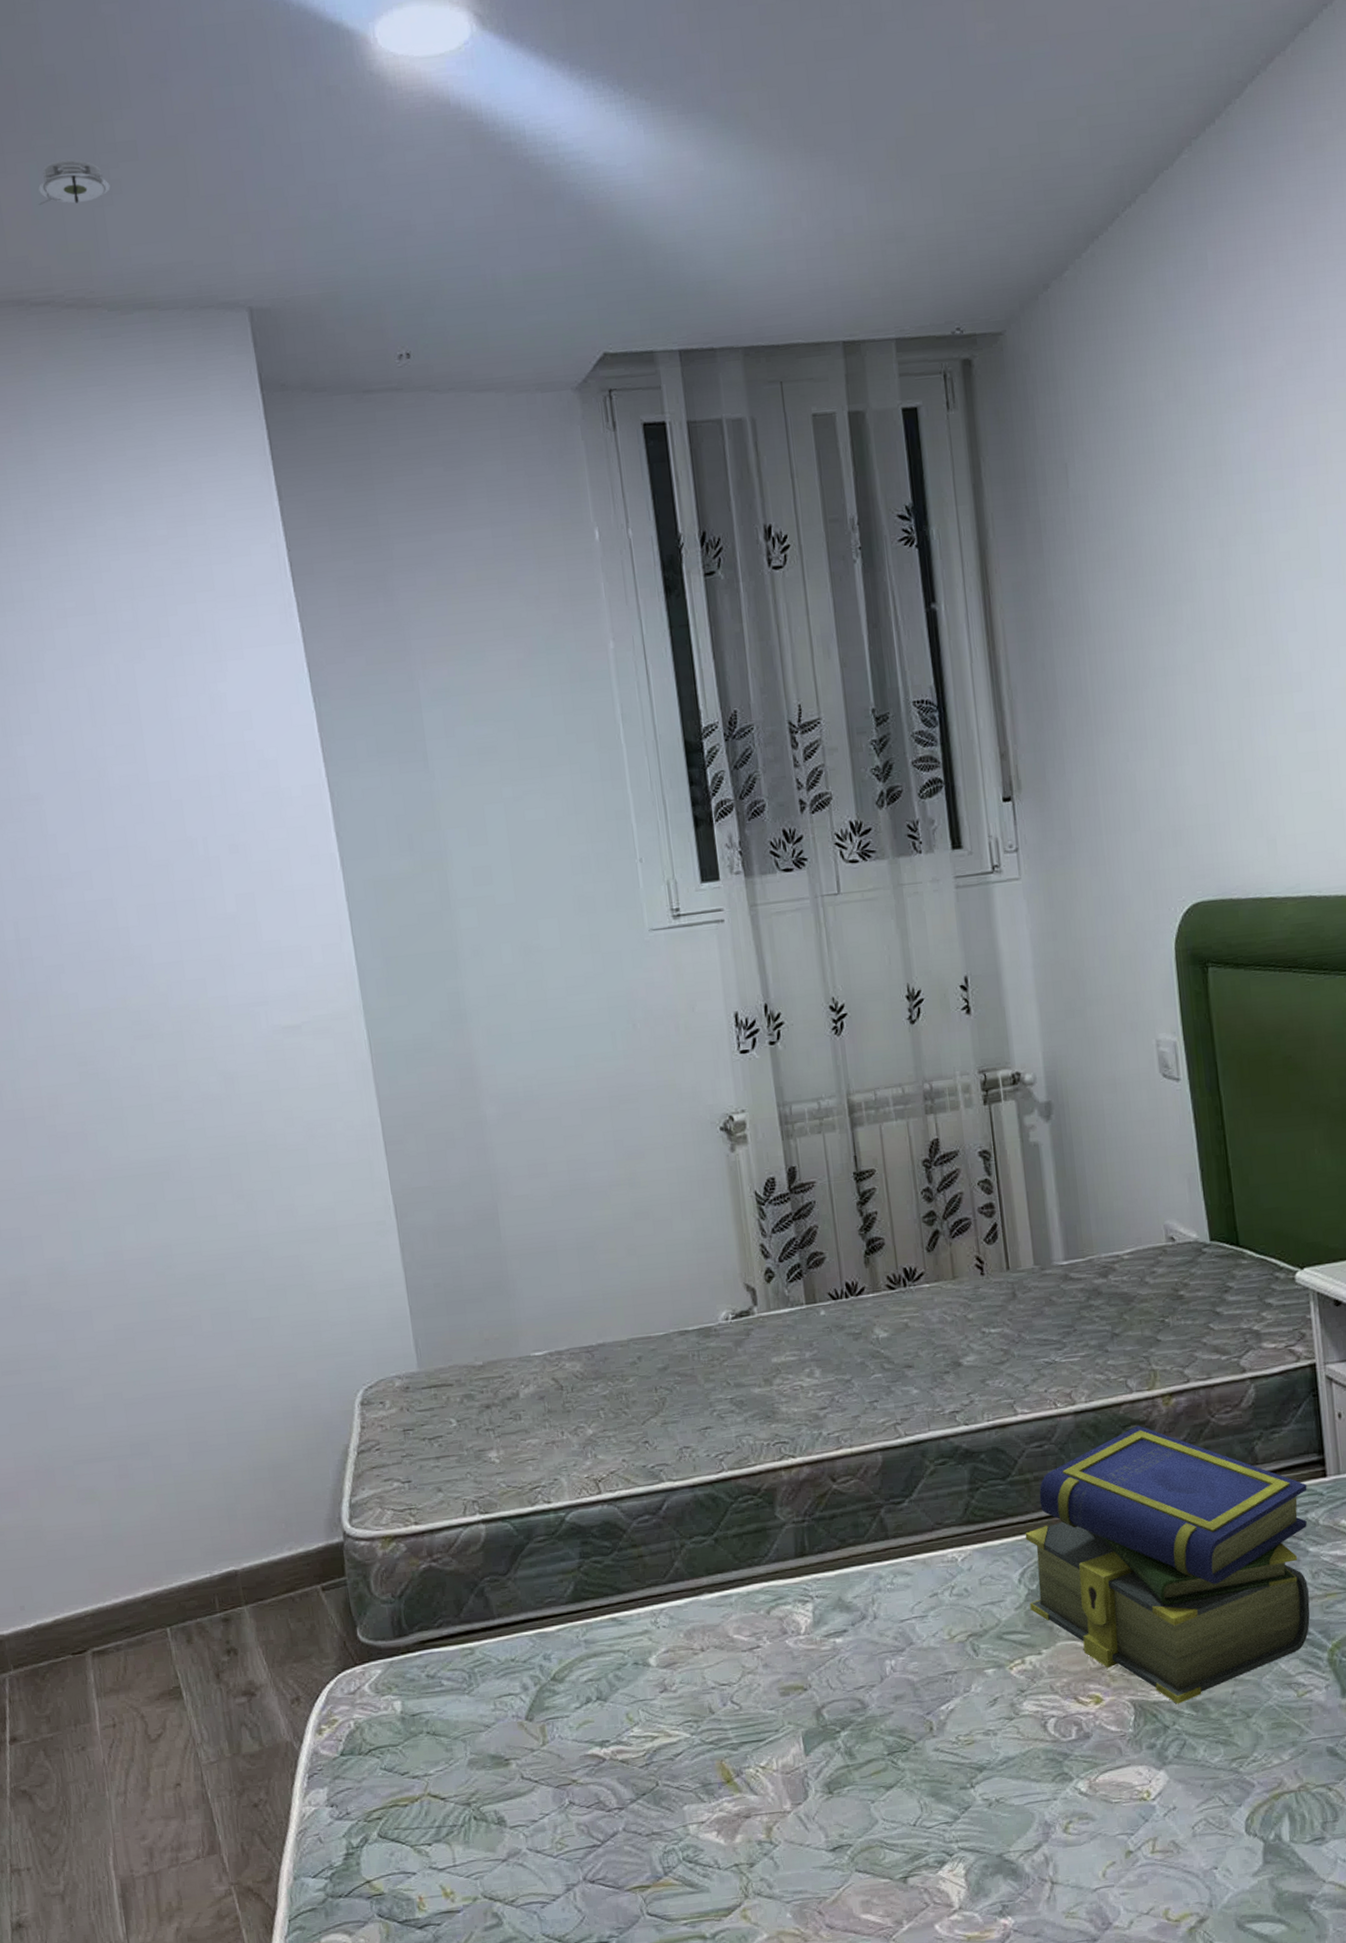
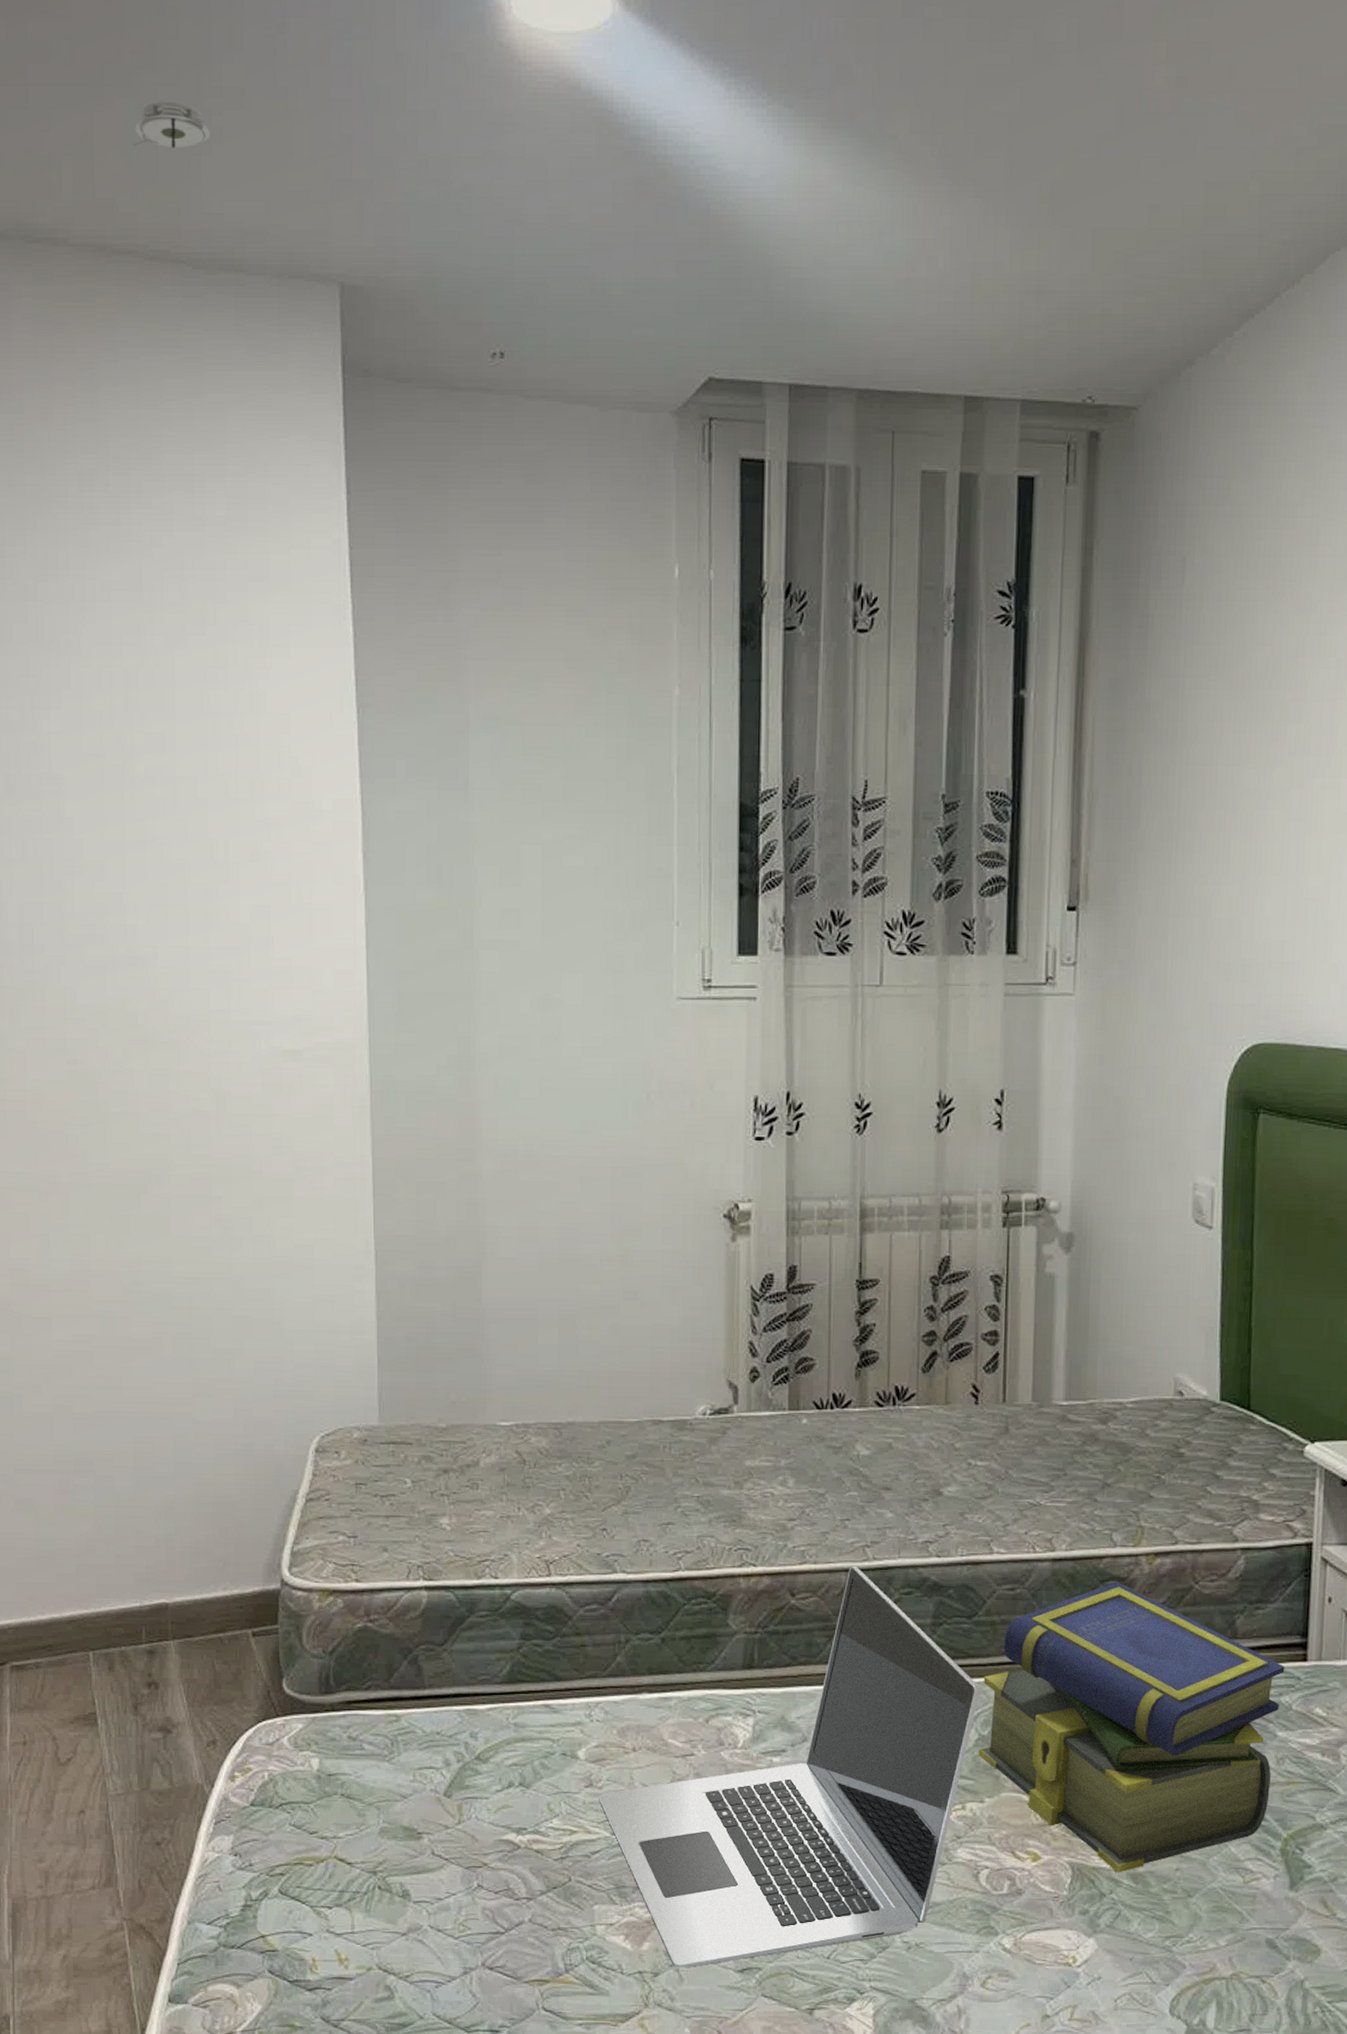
laptop: none [674,1444,1024,1856] -> present [599,1565,980,1968]

